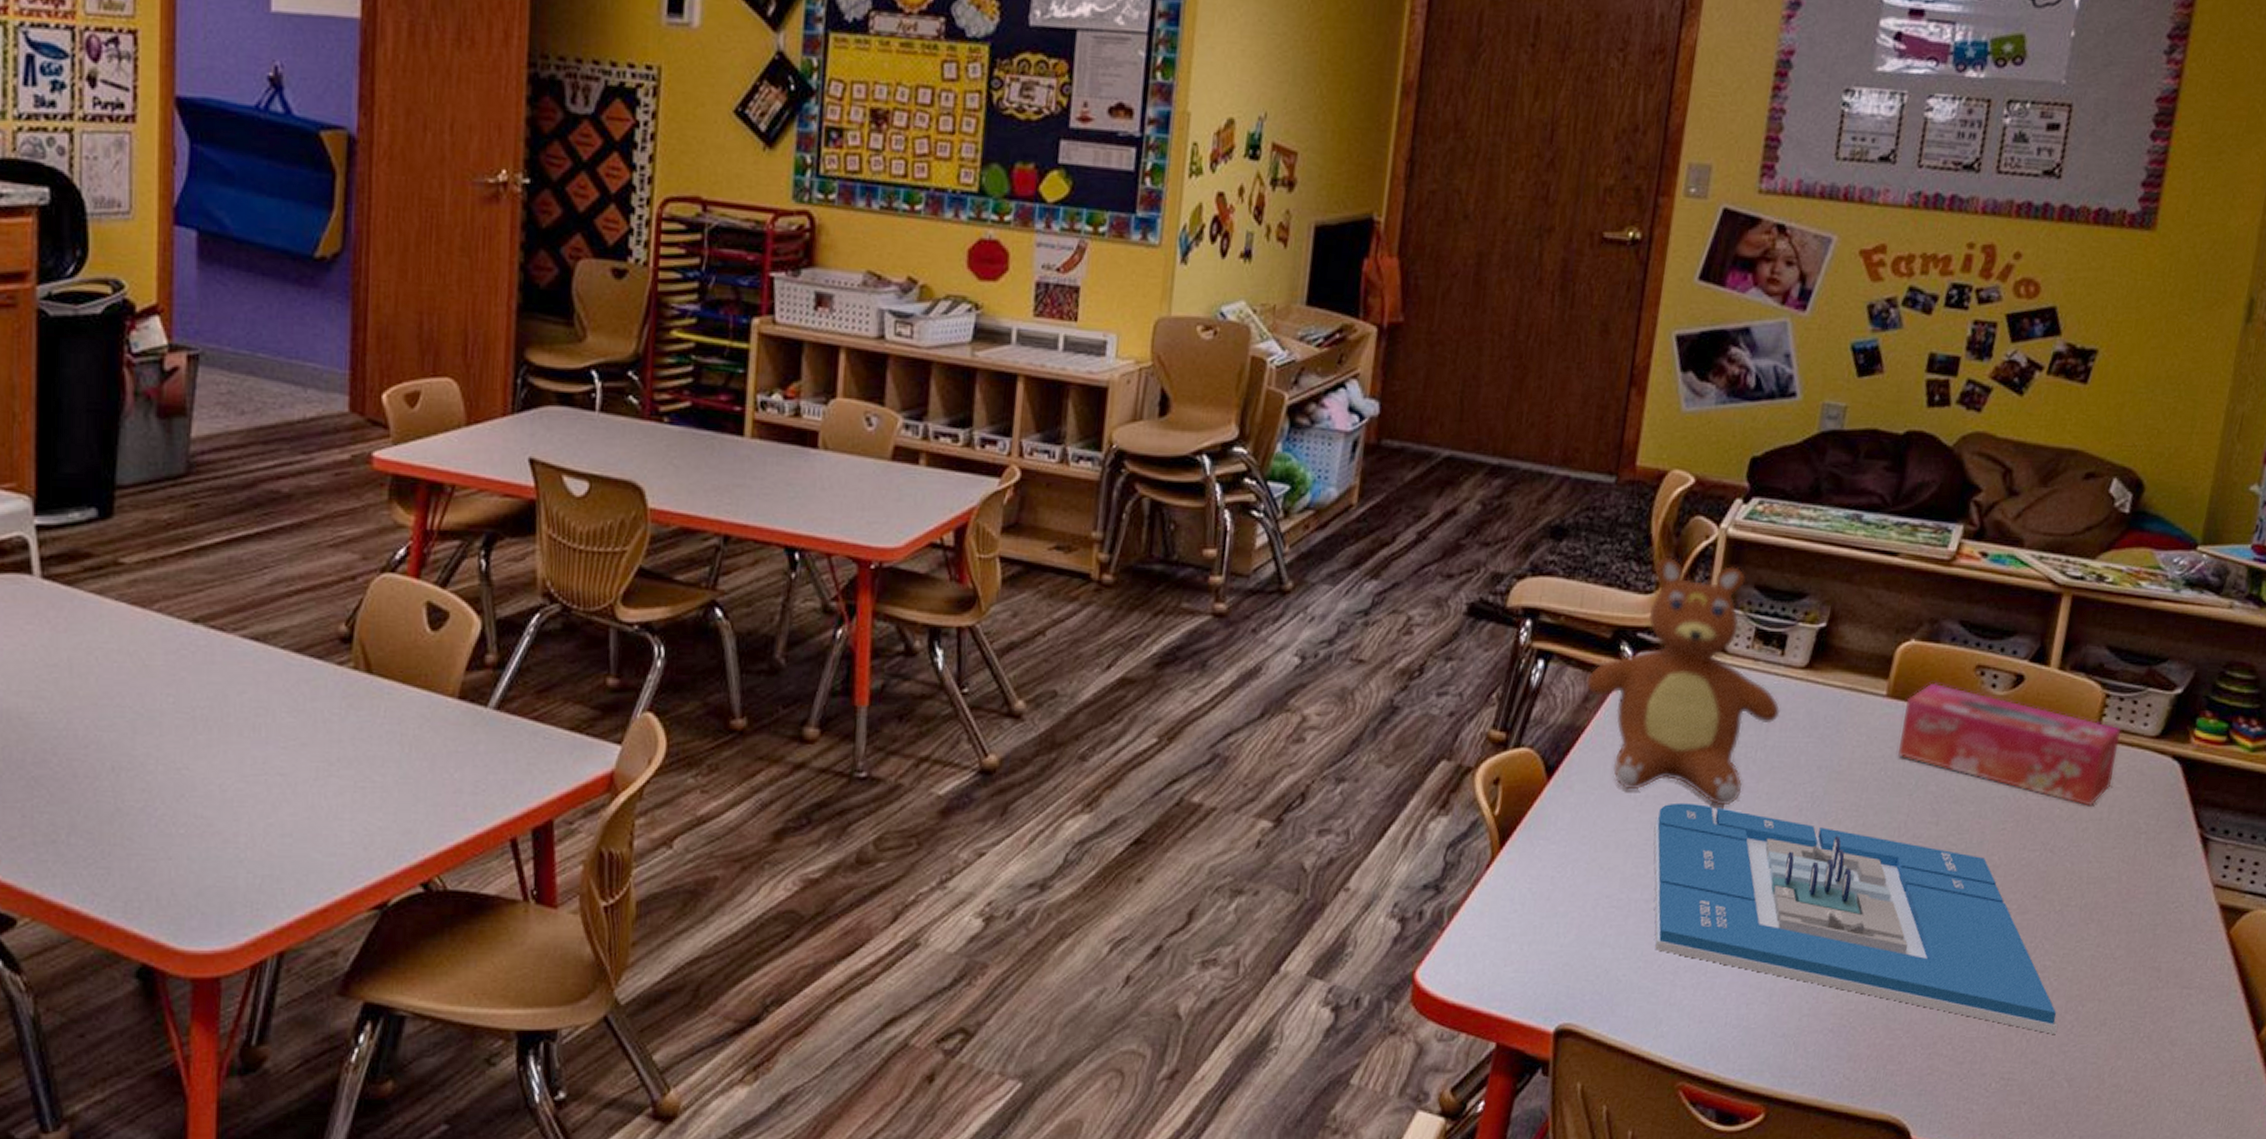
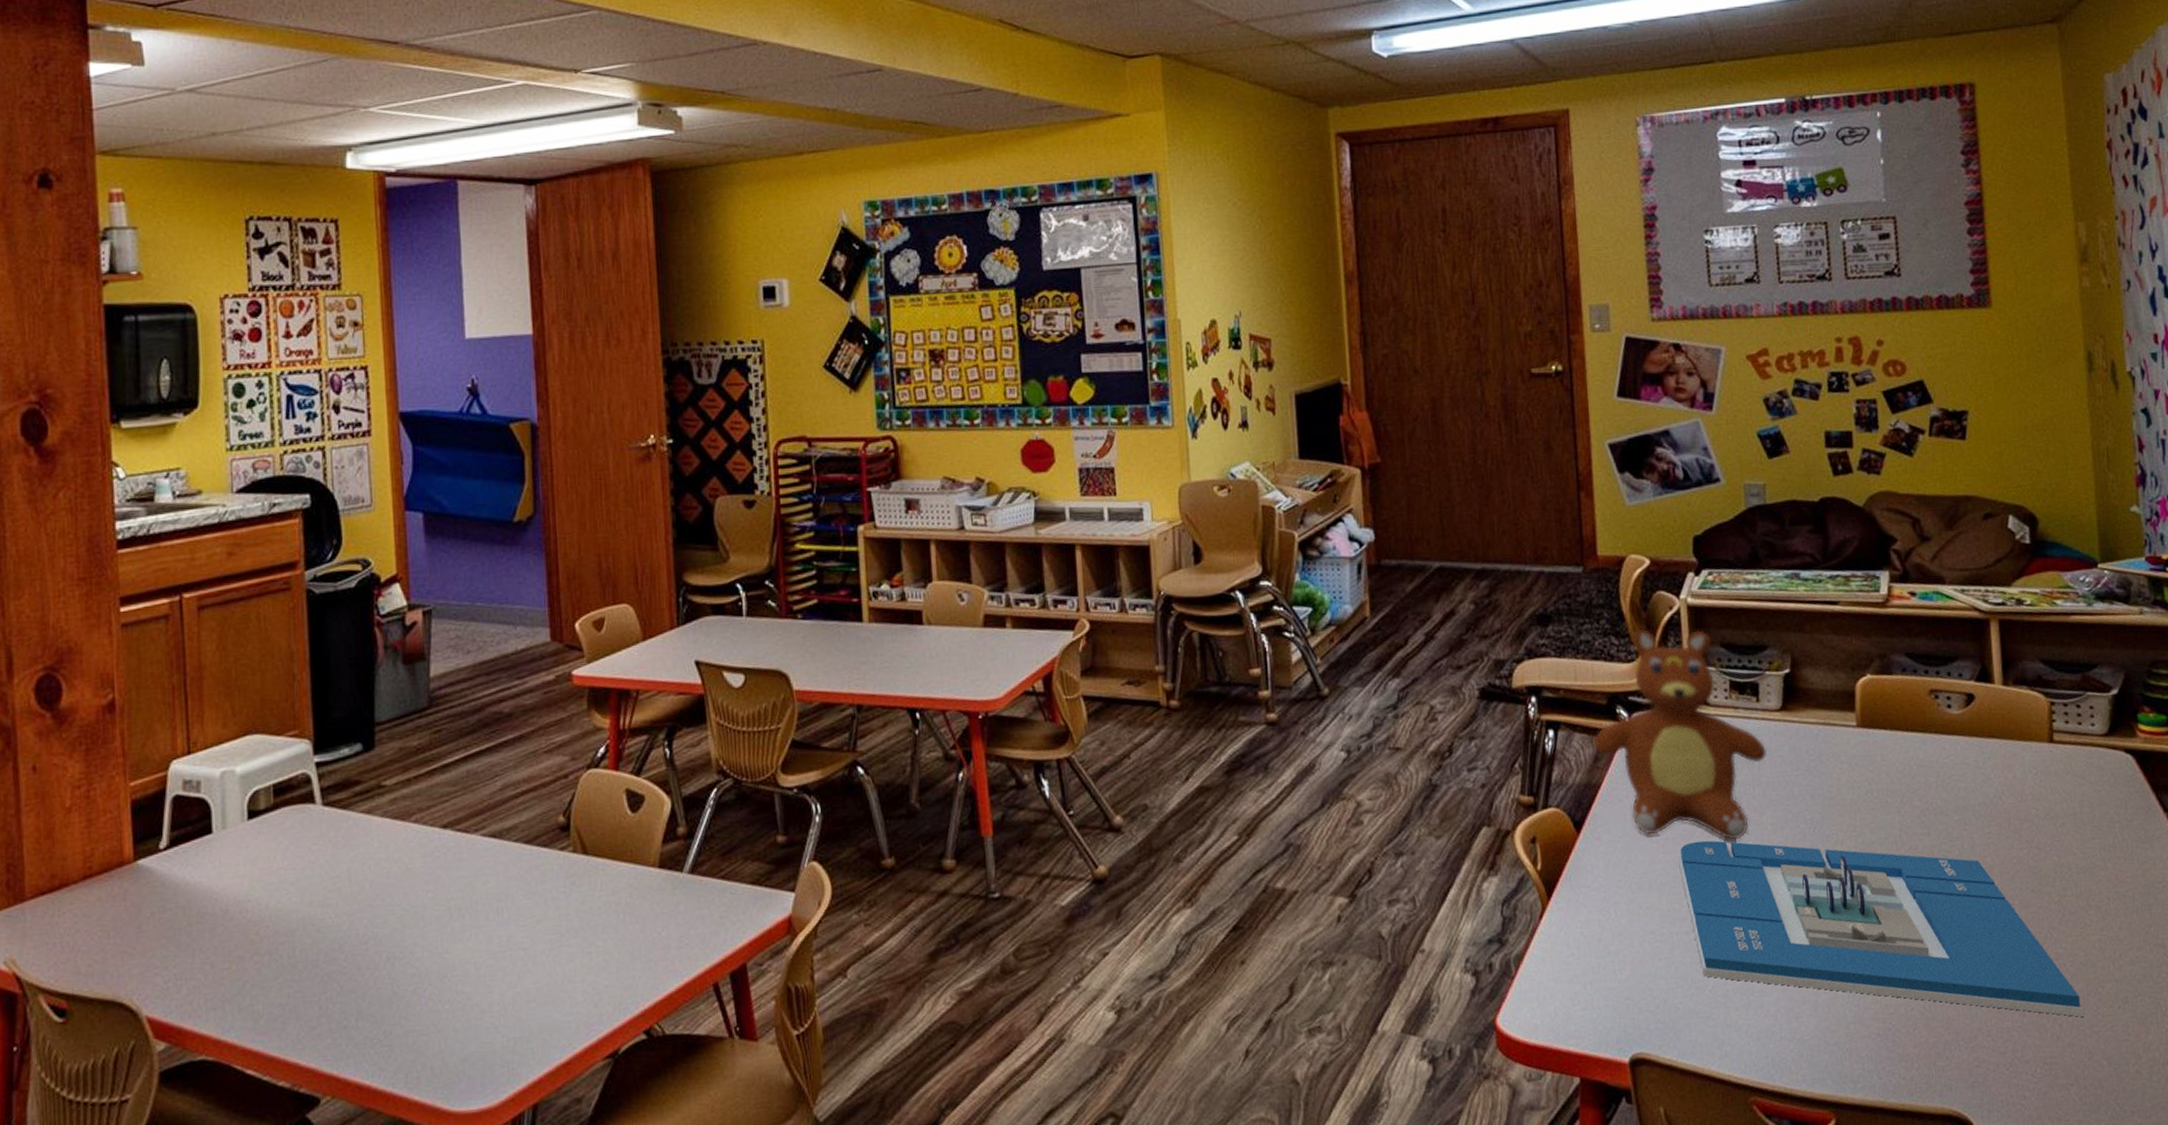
tissue box: present [1898,682,2122,807] -> none [1875,709,2076,804]

